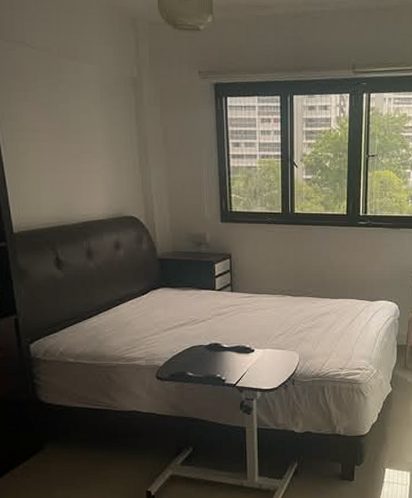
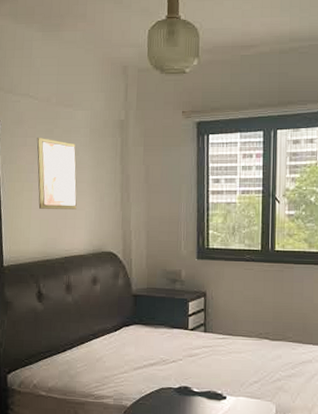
wall art: none [39,91,91,172] -> present [37,137,77,209]

